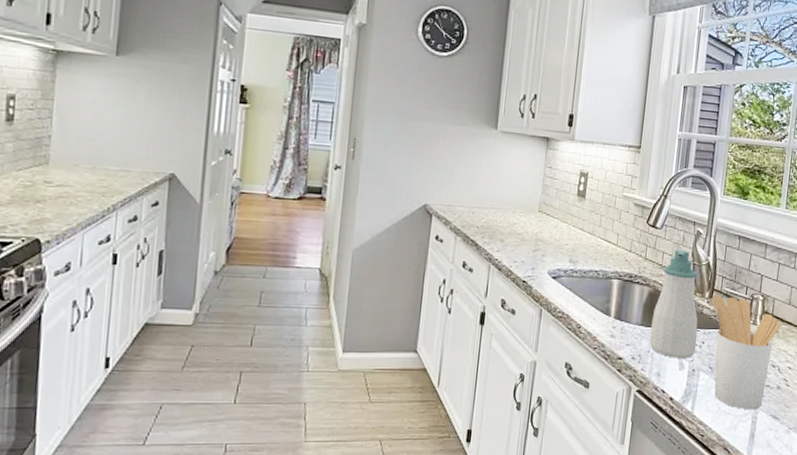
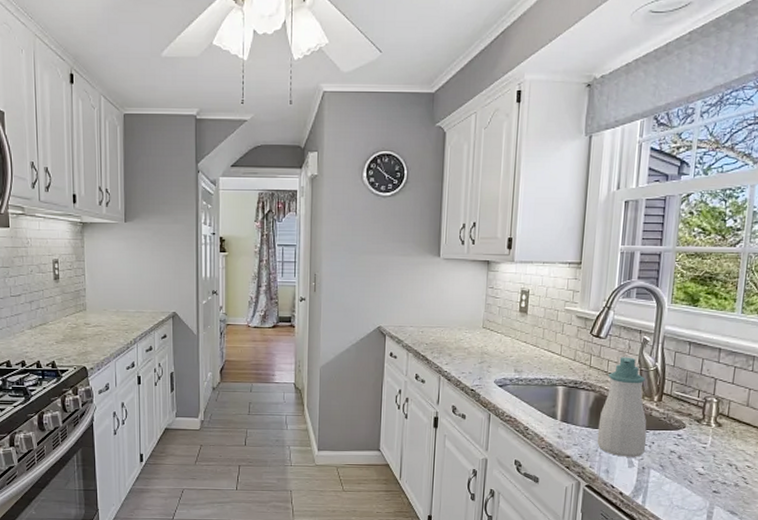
utensil holder: present [711,295,782,410] -> none [661,398,739,506]

